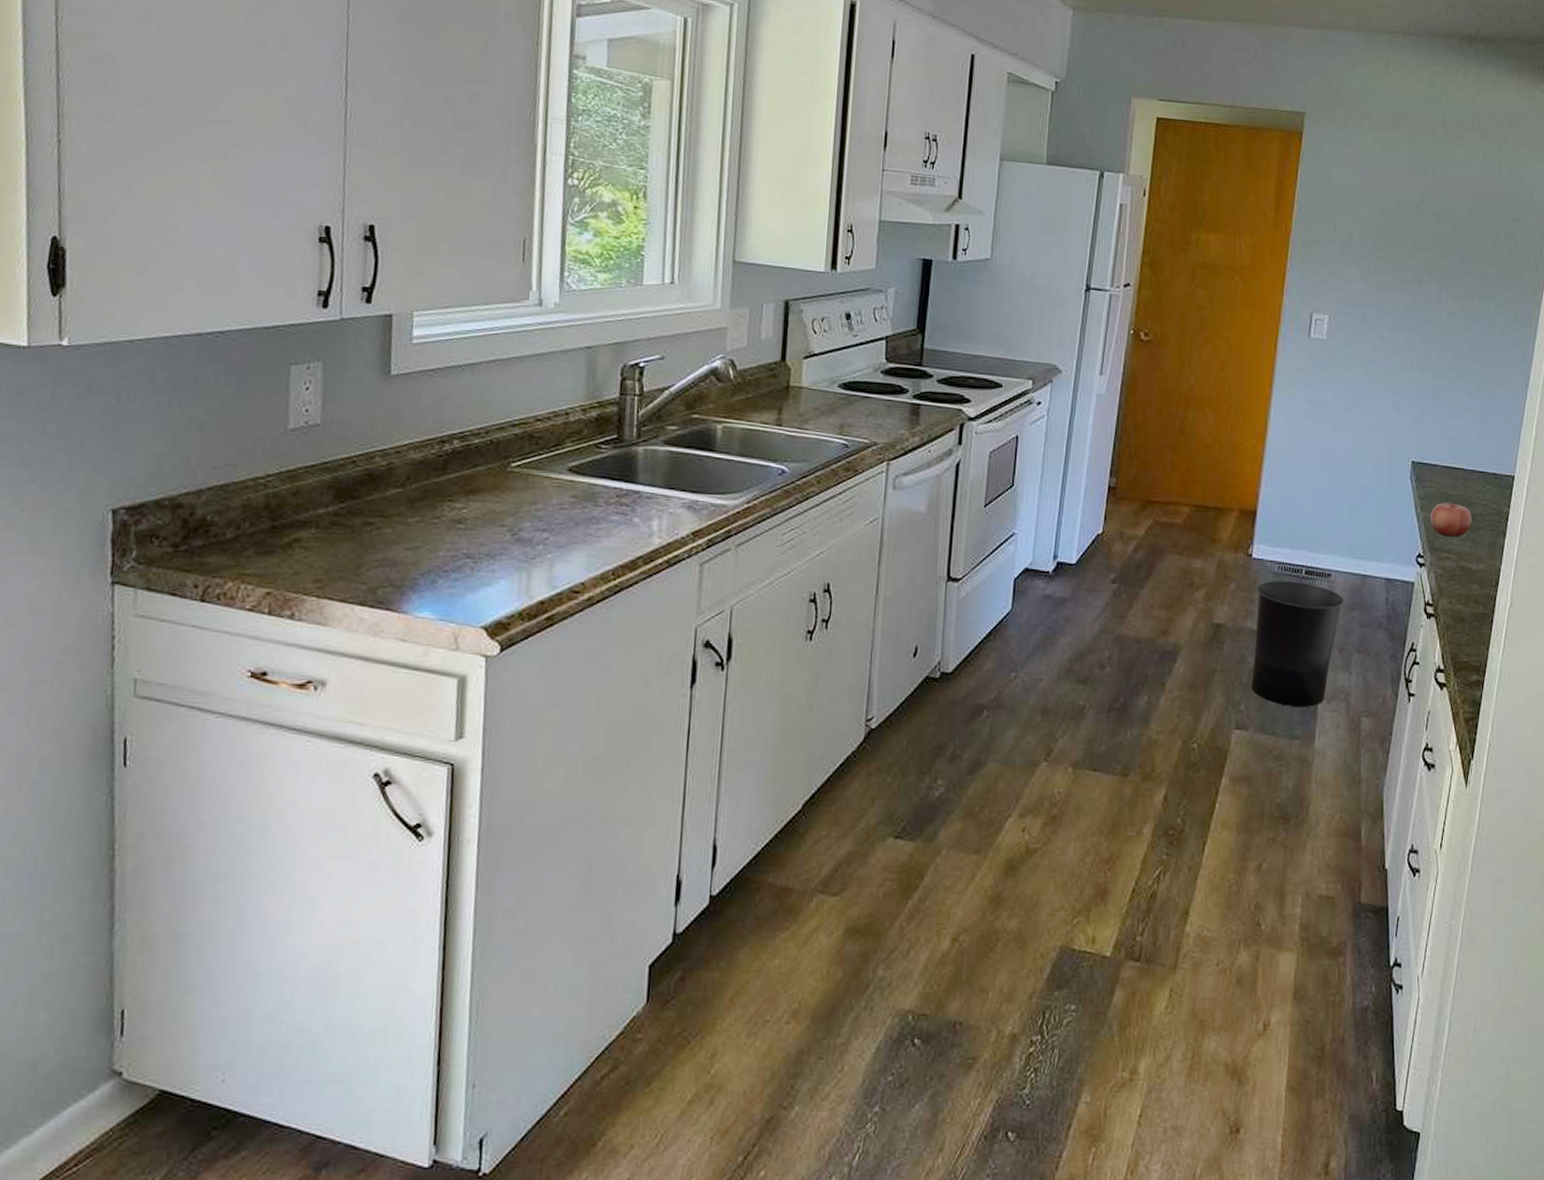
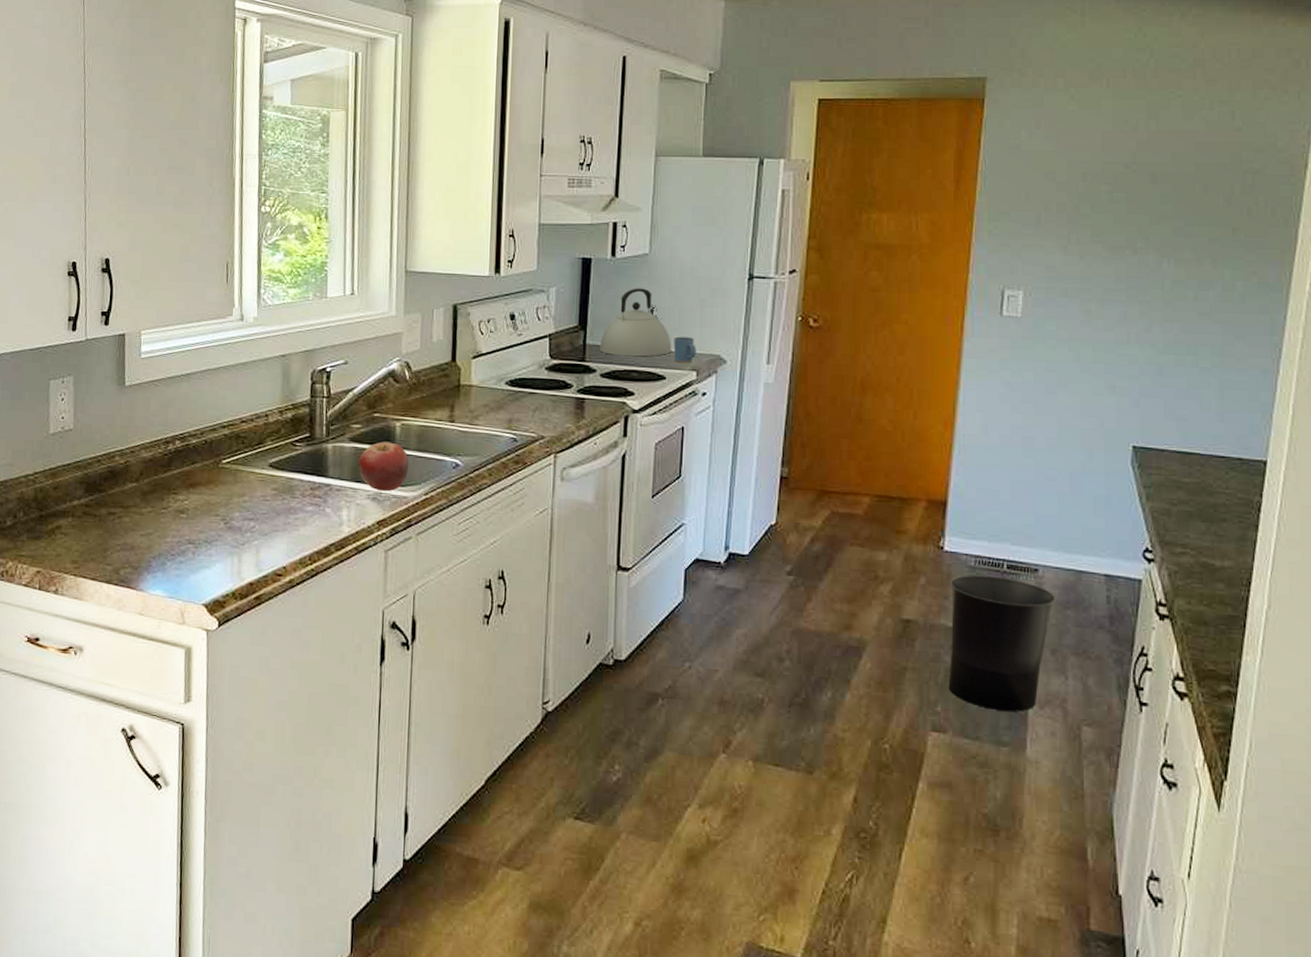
fruit: none [672,445,730,500] -> present [358,442,409,492]
kettle: none [937,293,1010,364] -> present [599,288,672,357]
mug: none [1011,344,1033,371] -> present [673,336,696,363]
fruit: present [1430,501,1473,538] -> none [1159,489,1214,530]

